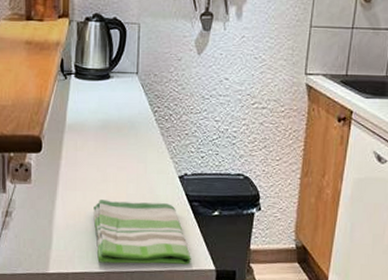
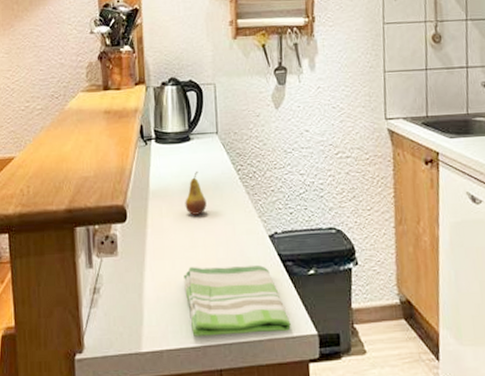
fruit: none [100,110,121,151] -> present [185,172,207,215]

